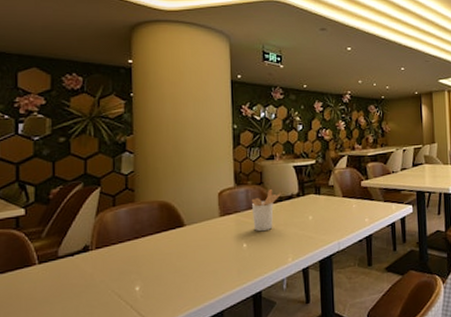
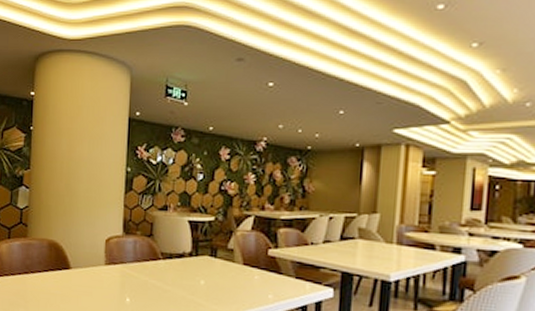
utensil holder: present [251,189,281,232] -> none [138,243,171,289]

